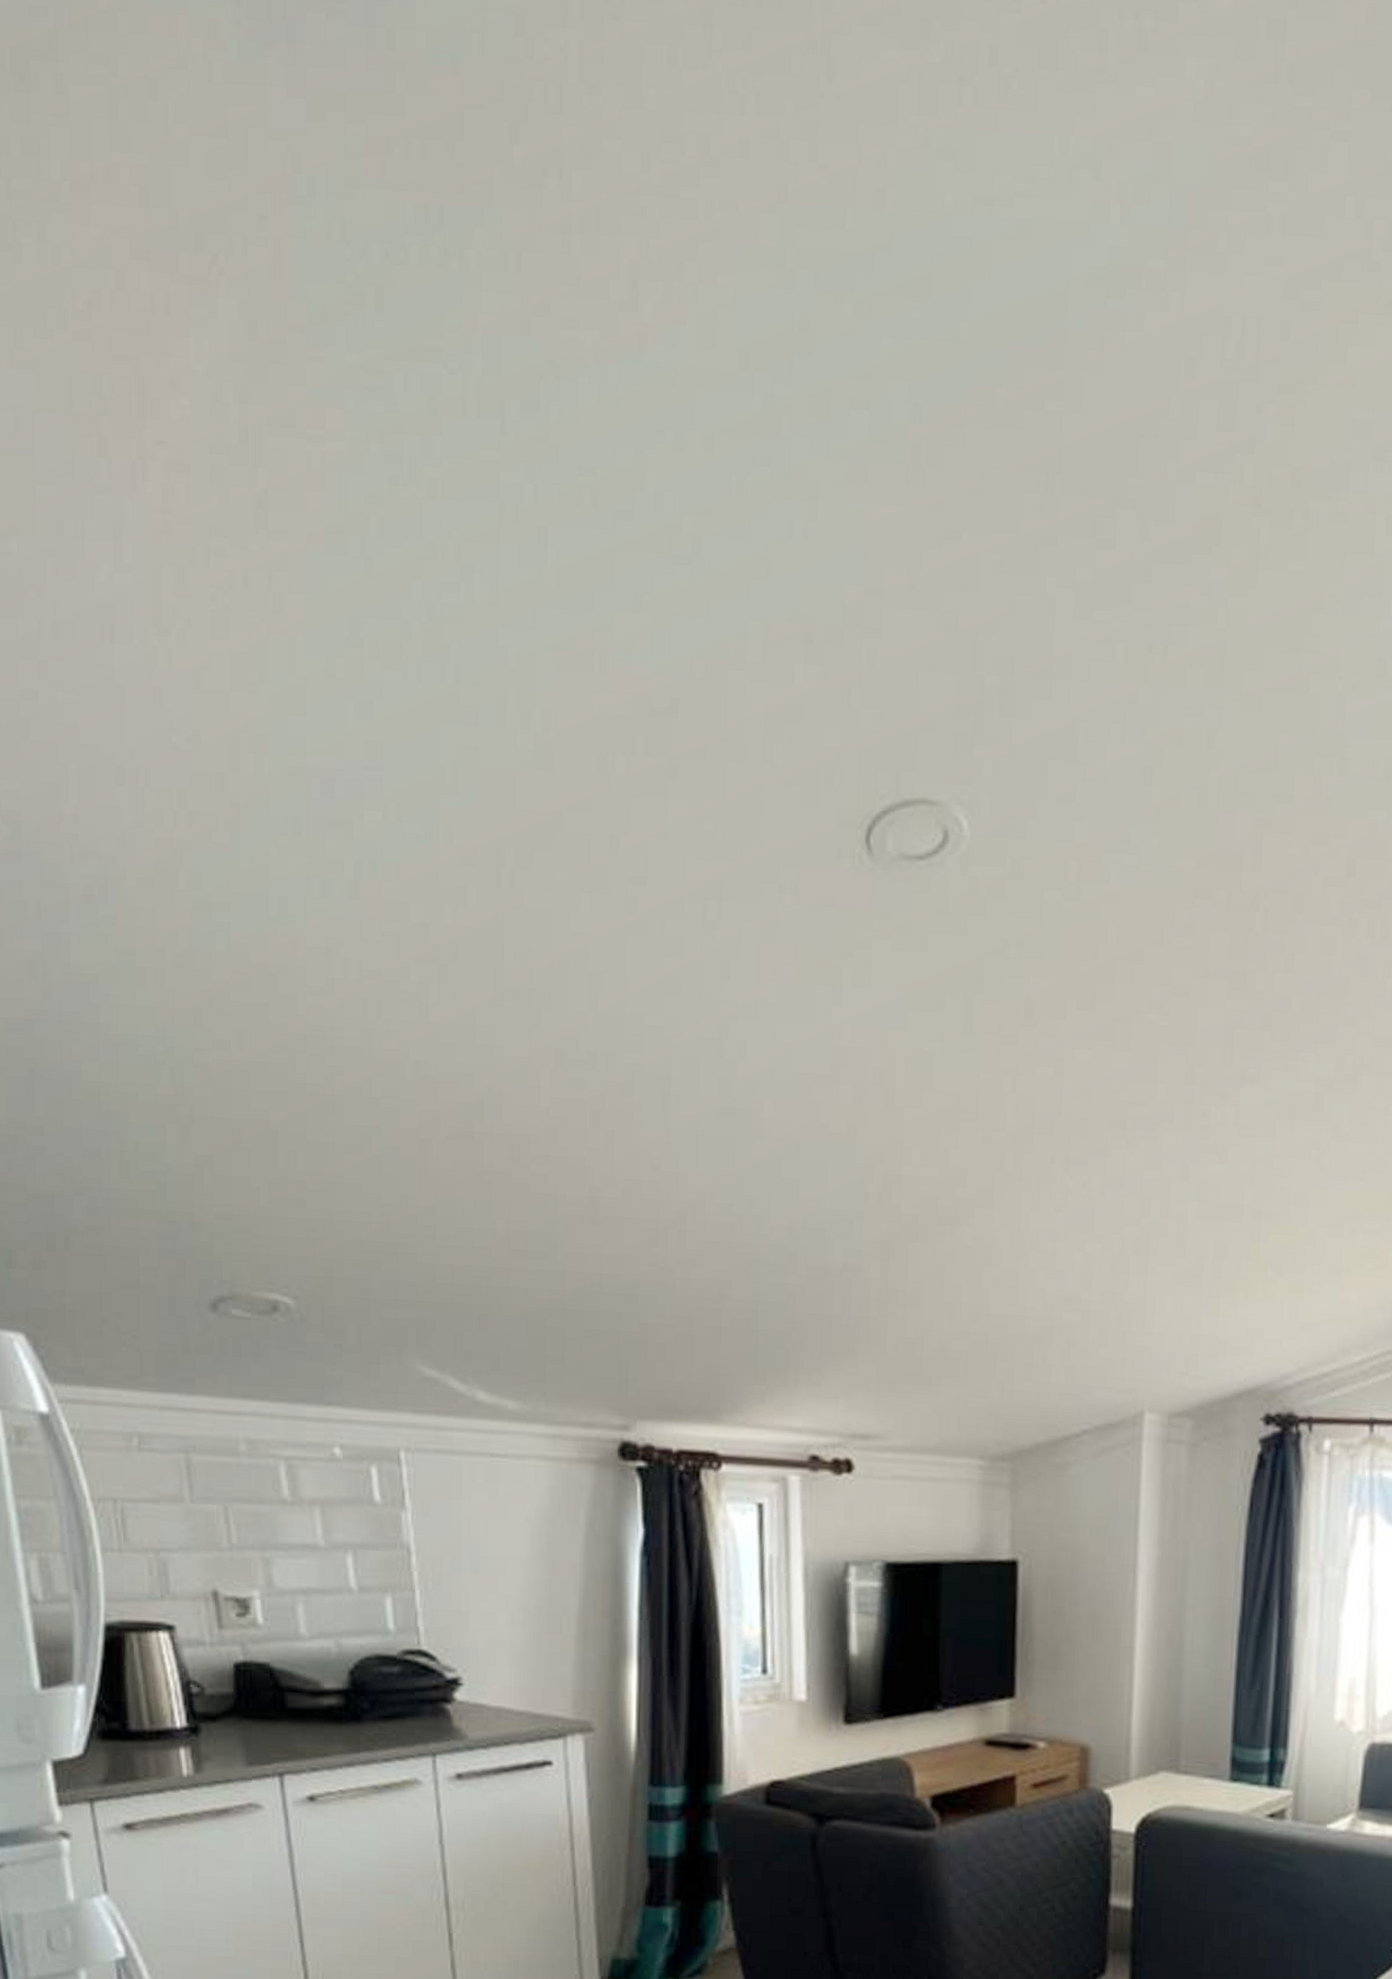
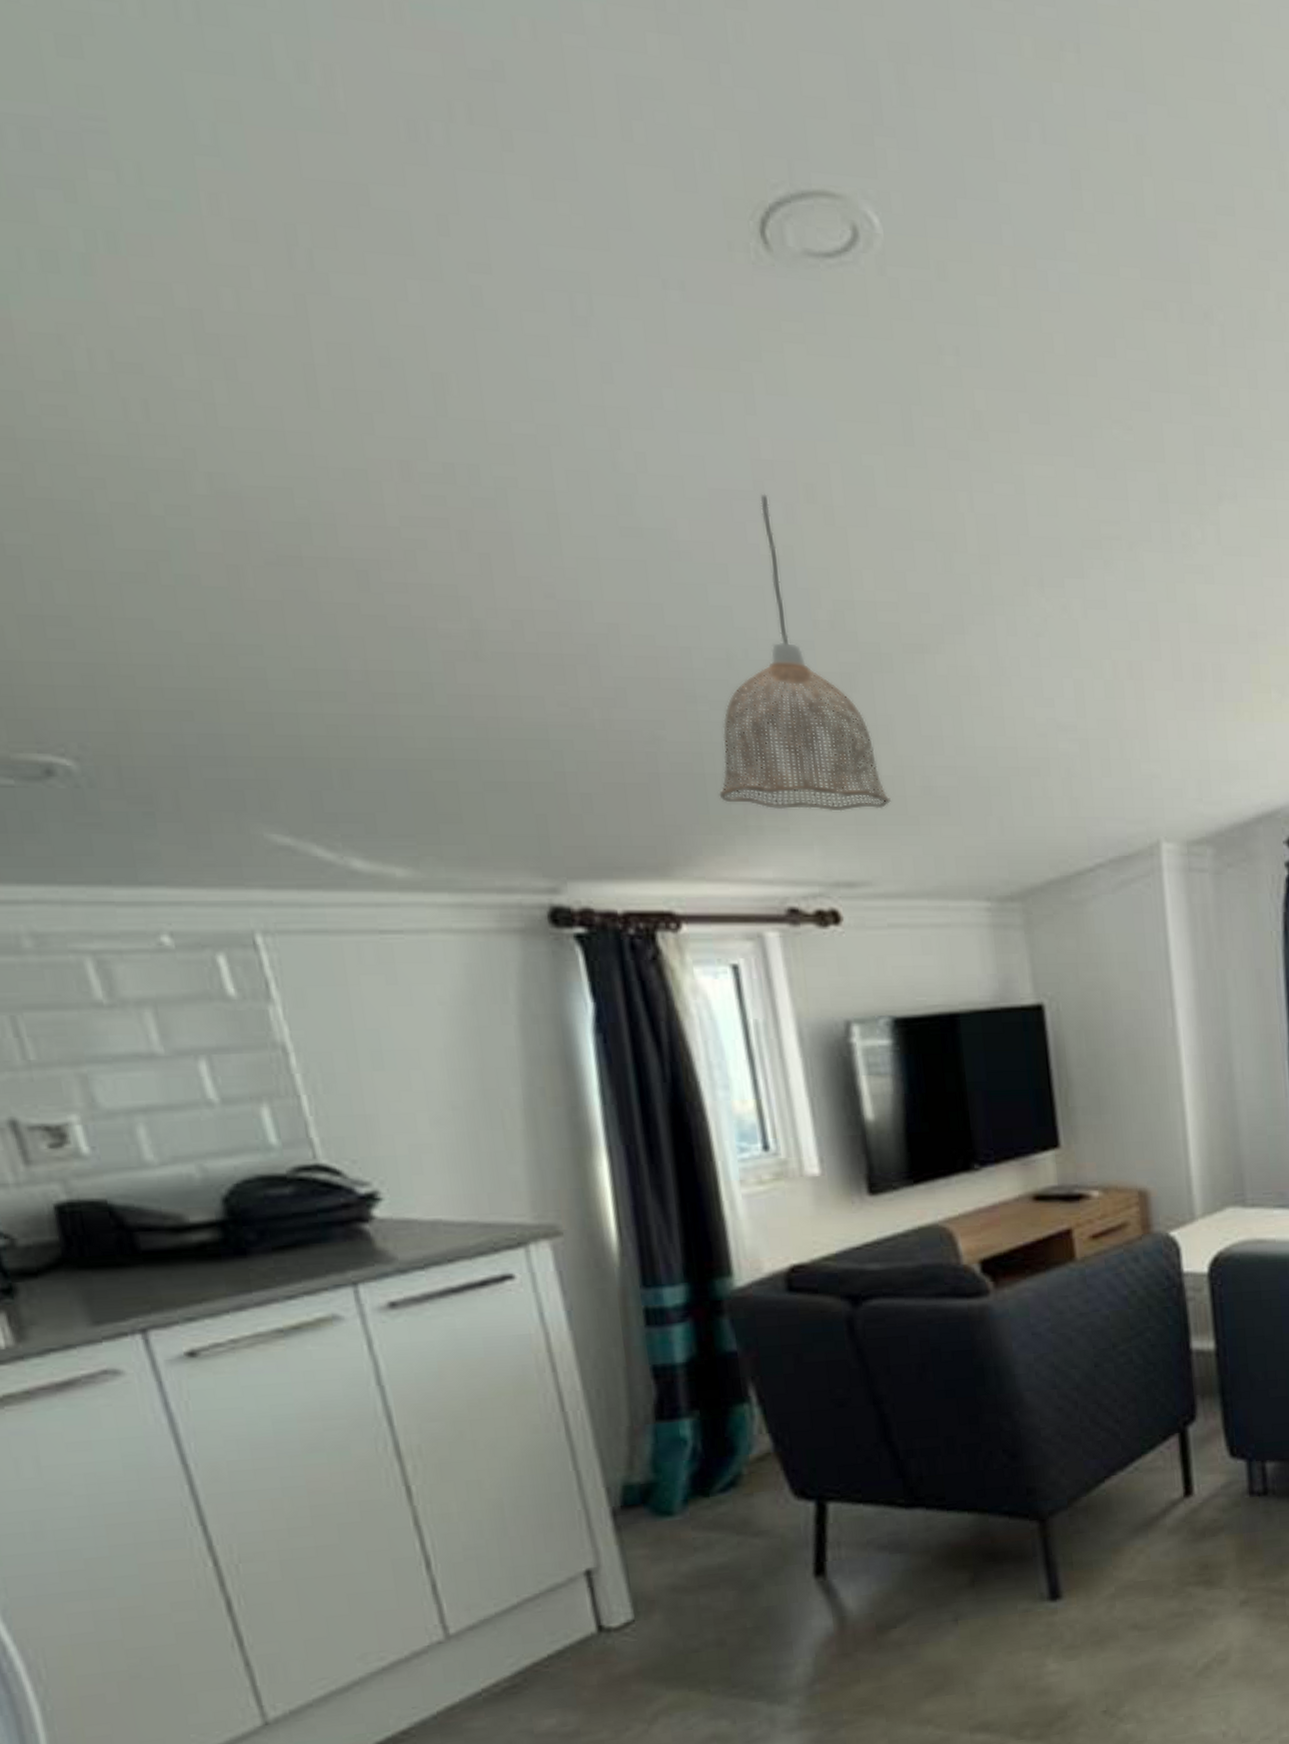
pendant lamp: none [767,1077,909,1369] -> present [719,494,891,812]

